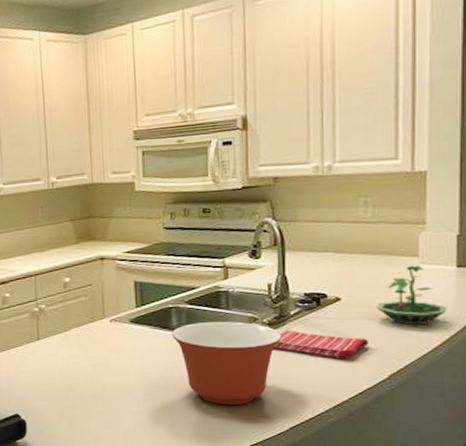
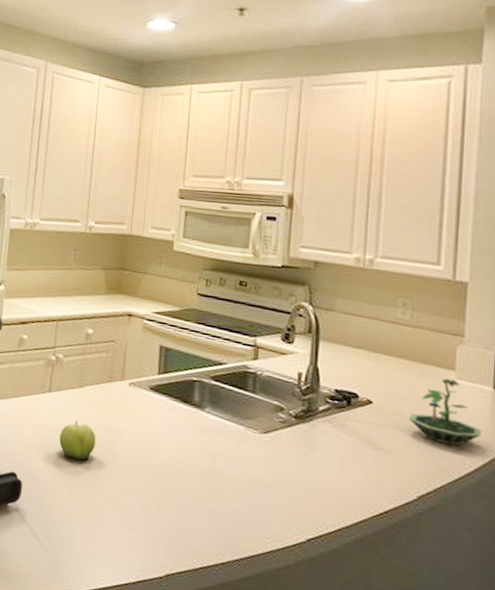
fruit: none [53,361,87,395] -> present [59,420,96,461]
mixing bowl: present [171,321,282,405] -> none [191,402,308,504]
dish towel: present [273,329,368,360] -> none [297,426,398,471]

